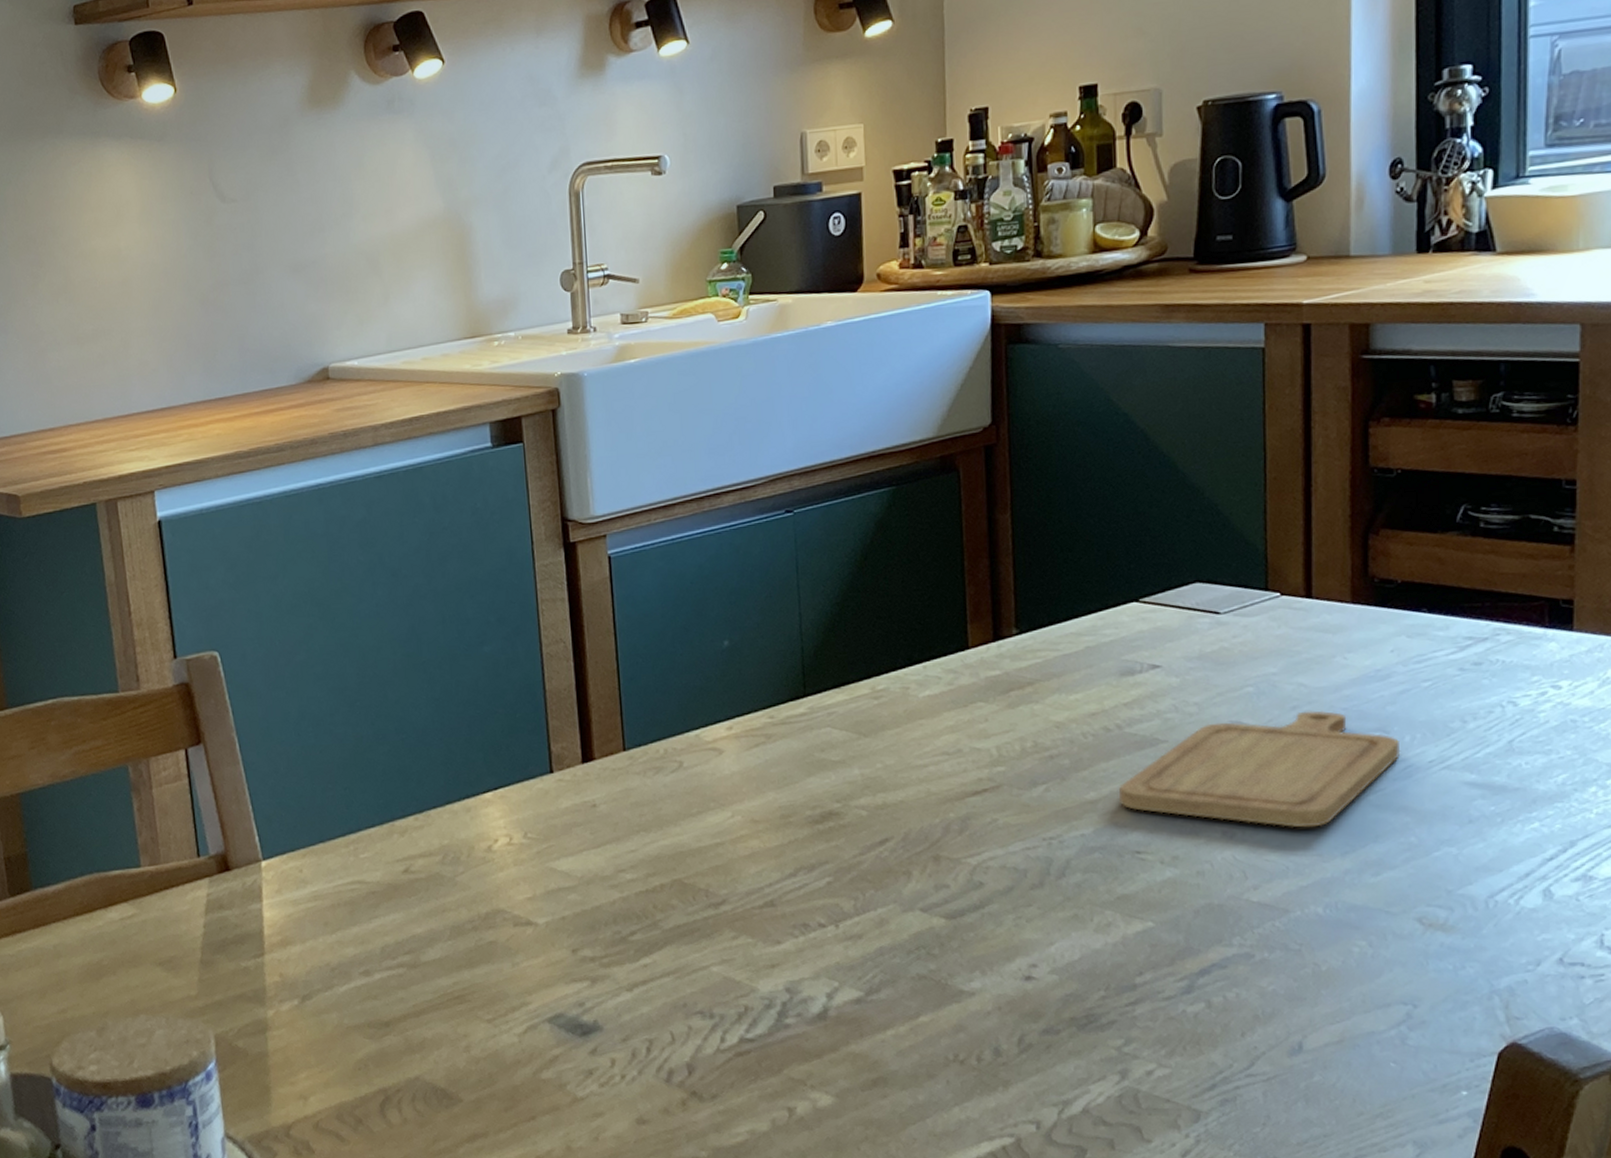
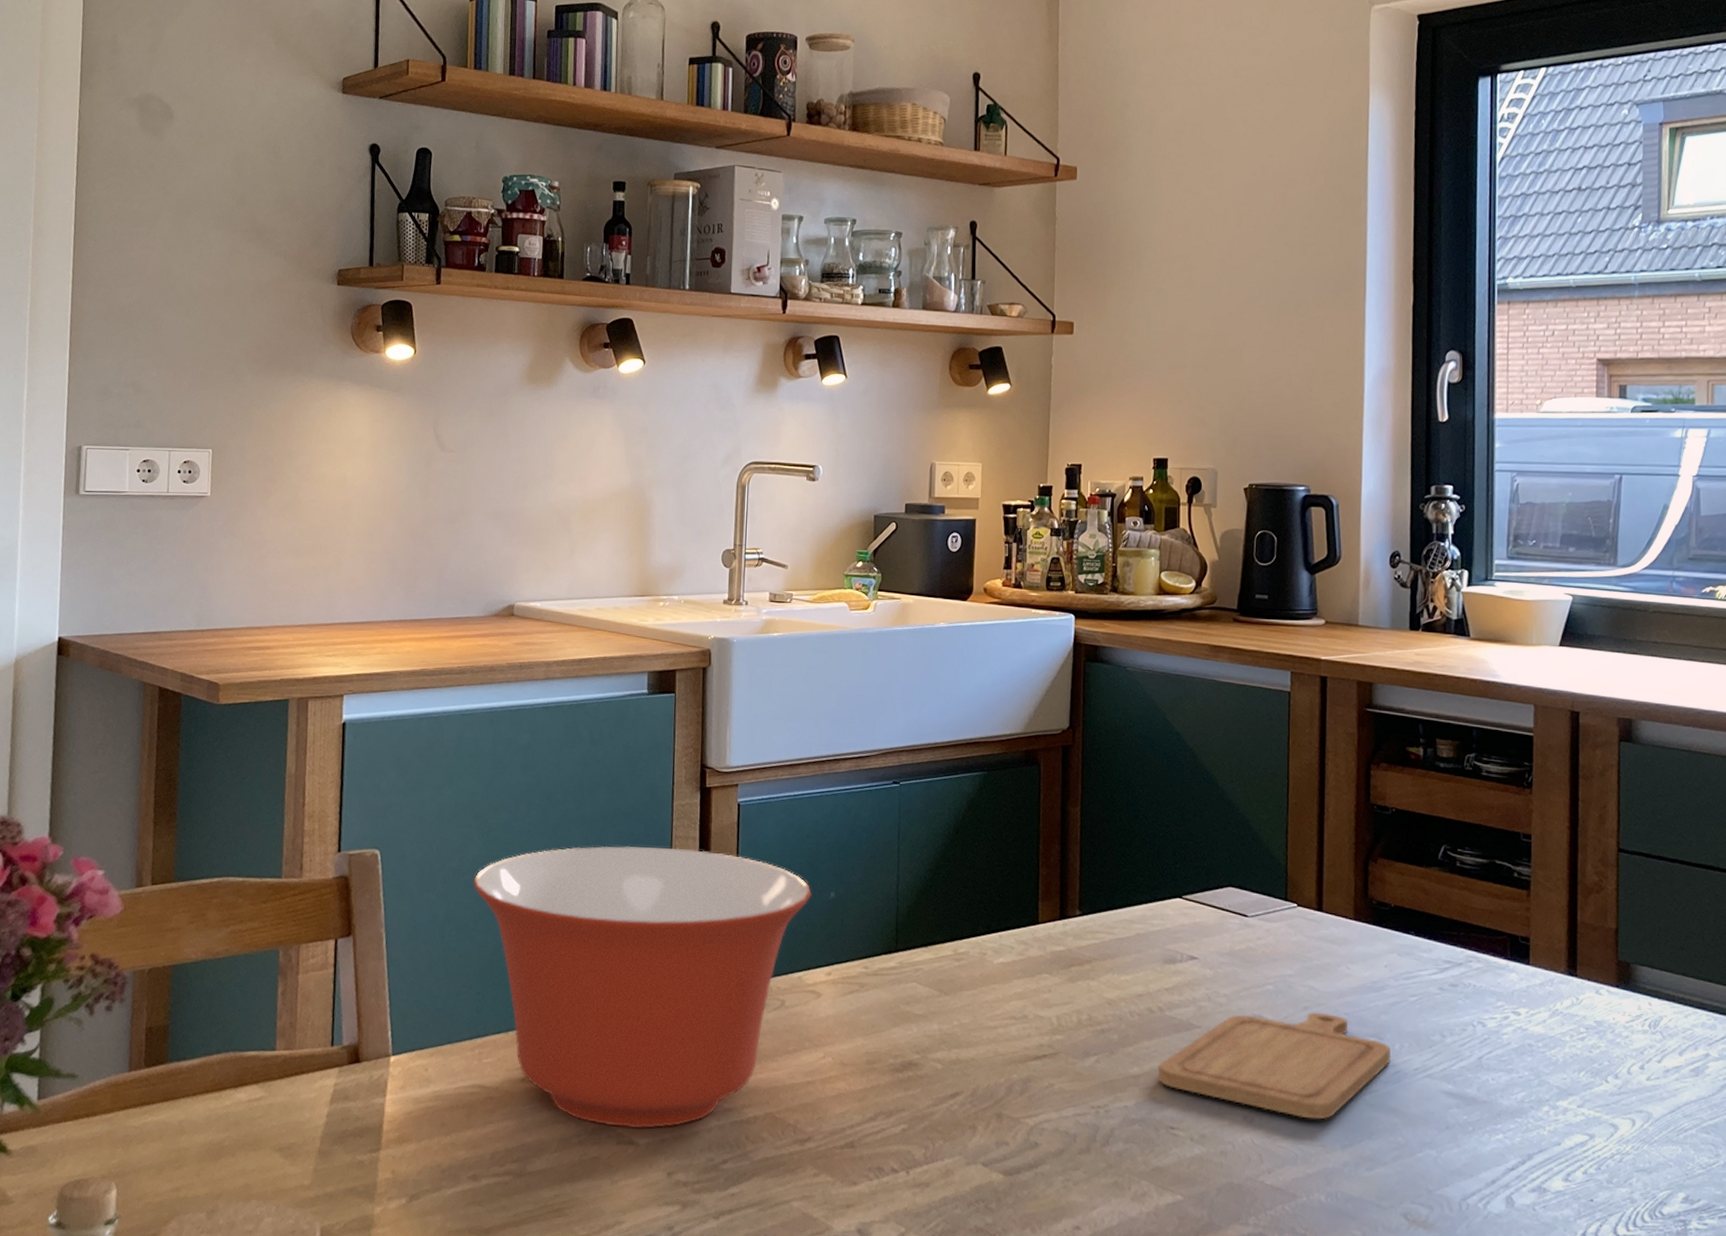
mixing bowl: none [324,611,702,910] -> present [473,845,812,1129]

